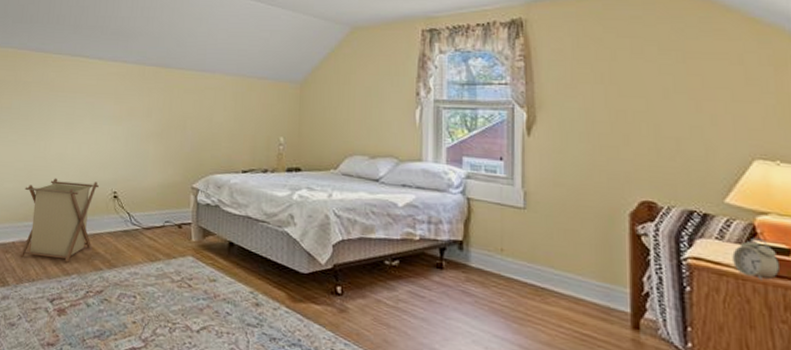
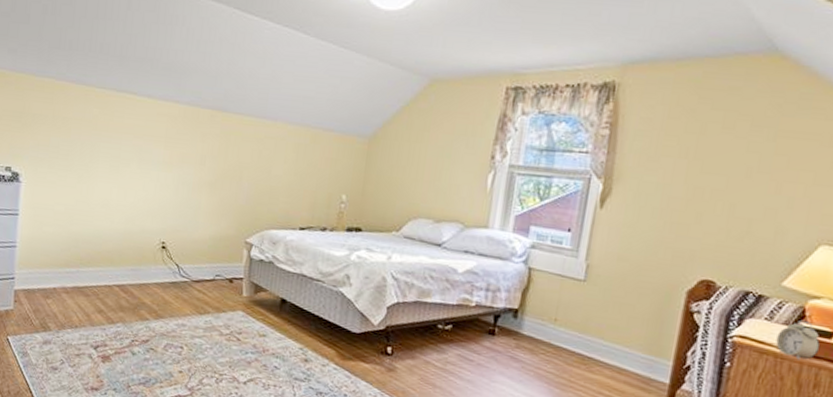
laundry basket: present [19,178,100,263] -> none [61,224,147,311]

